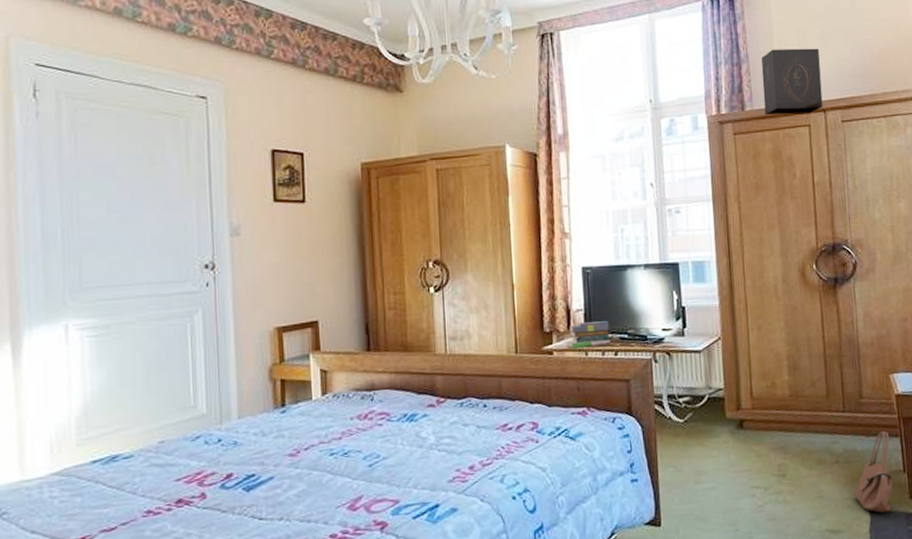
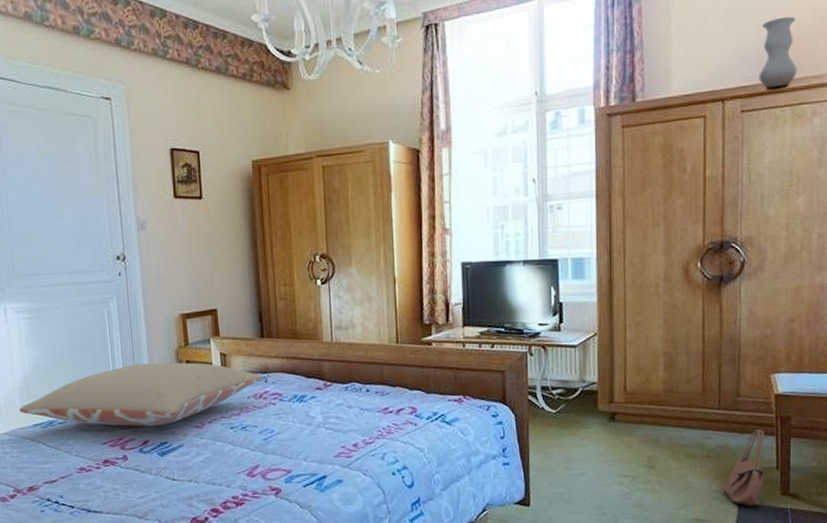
pillow: none [74,381,367,458] -> present [19,362,261,427]
books: present [566,321,611,348] -> none [444,315,488,340]
decorative box: present [761,48,823,116] -> none [656,31,723,107]
vase: none [853,37,888,104] -> present [759,16,797,91]

